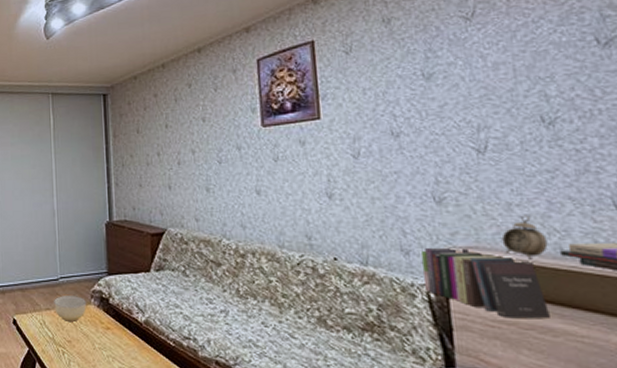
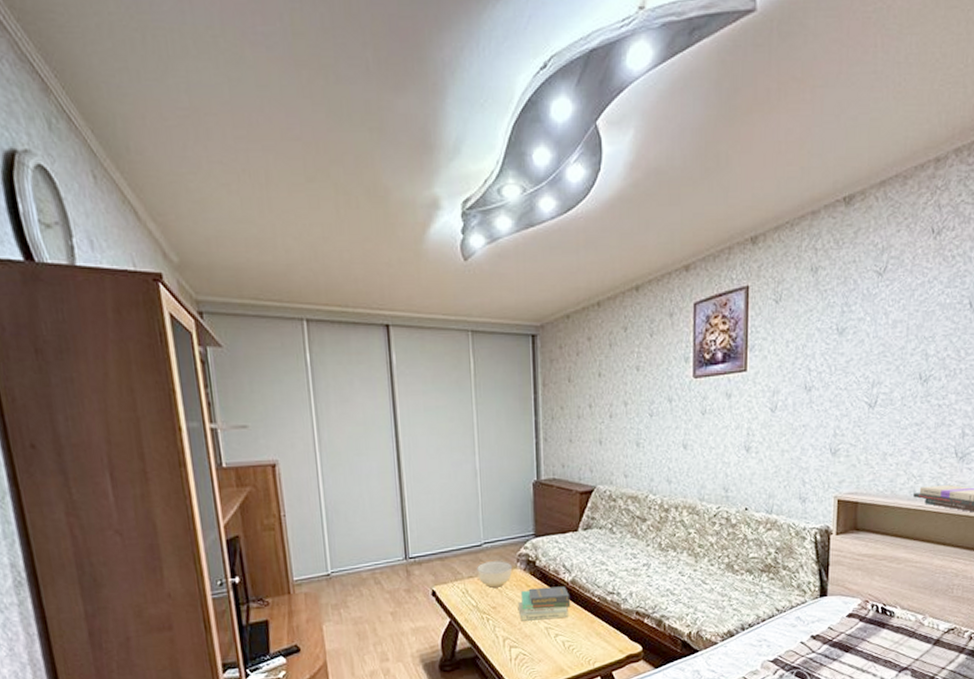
books: none [92,325,145,360] -> present [517,586,571,621]
books: present [422,247,550,318] -> none [813,493,898,551]
alarm clock: present [501,215,548,258] -> none [875,463,906,500]

